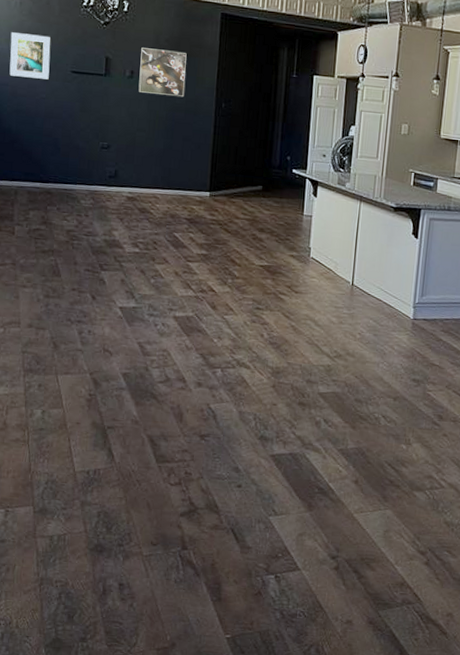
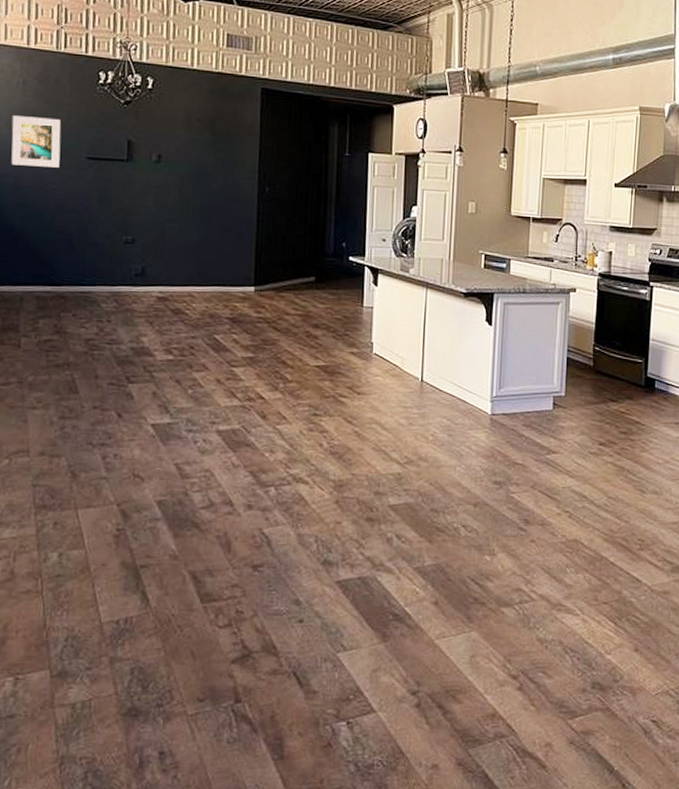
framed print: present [138,47,187,96] -> none [167,128,223,181]

